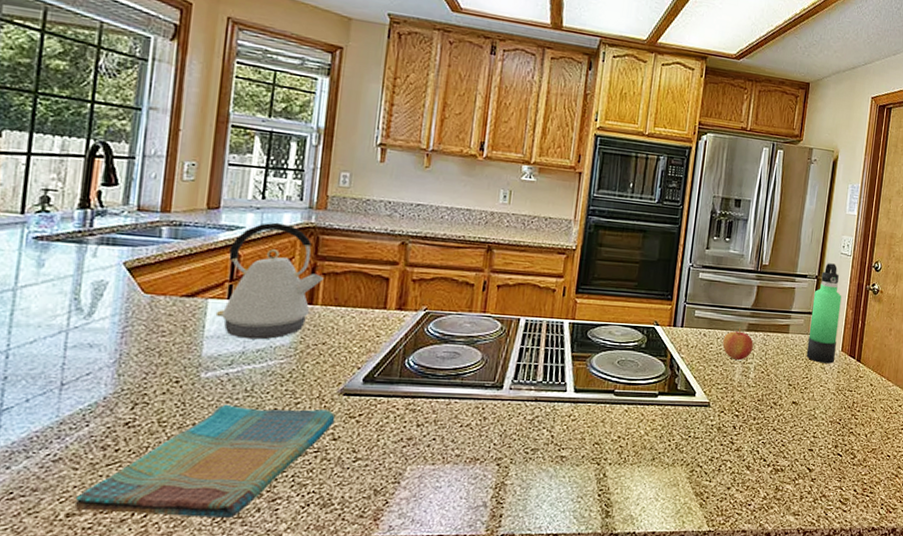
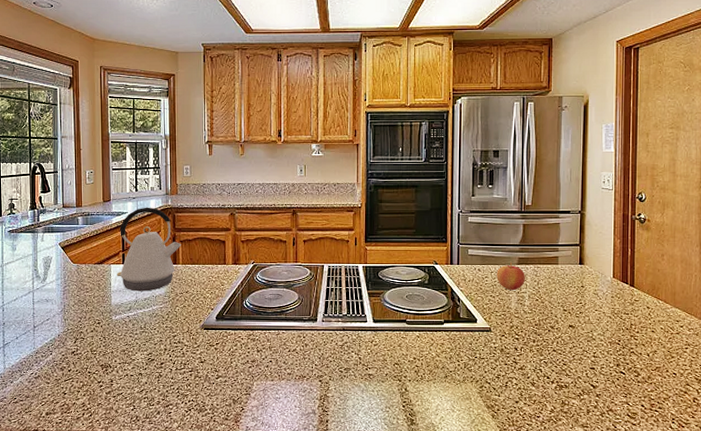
dish towel: present [74,404,336,519] -> none [50,337,201,419]
thermos bottle: present [806,263,842,364] -> none [578,198,608,290]

